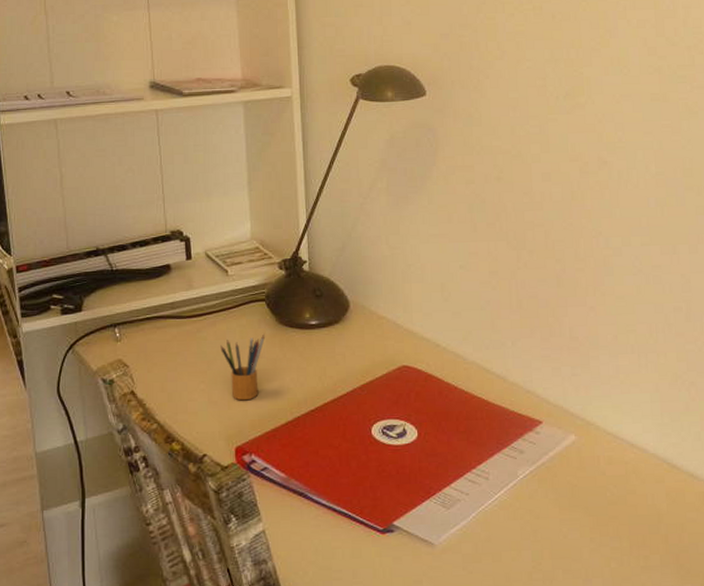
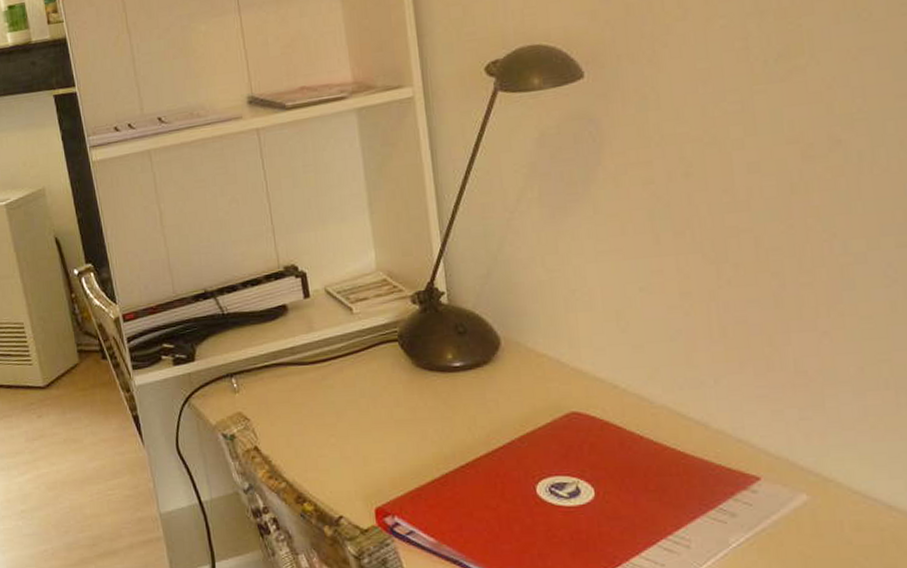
pencil box: present [220,333,265,401] -> none [350,379,401,456]

